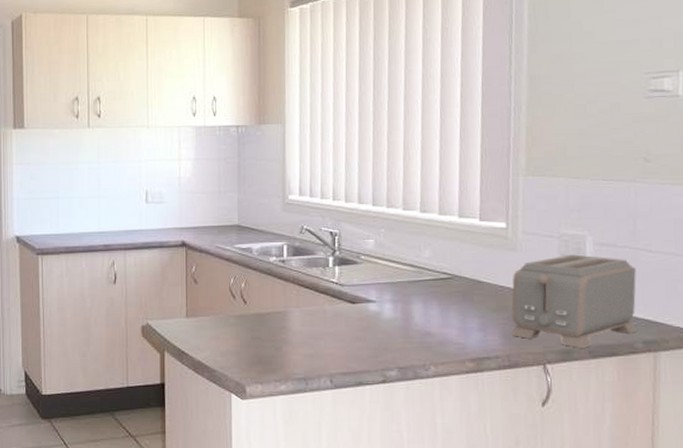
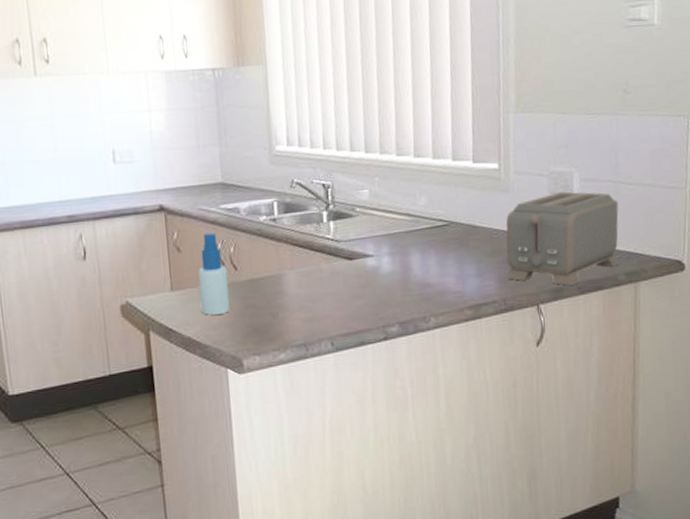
spray bottle: none [211,268,238,342] -> present [198,232,230,315]

